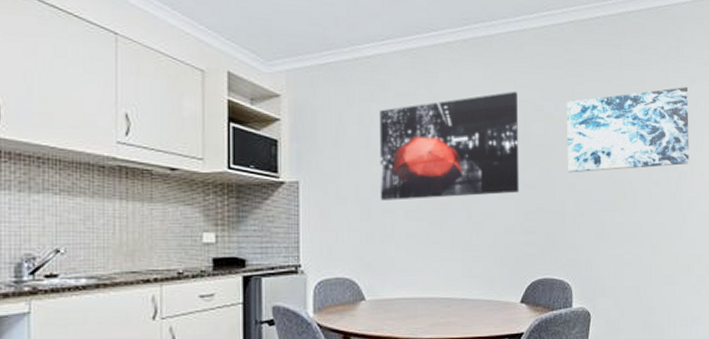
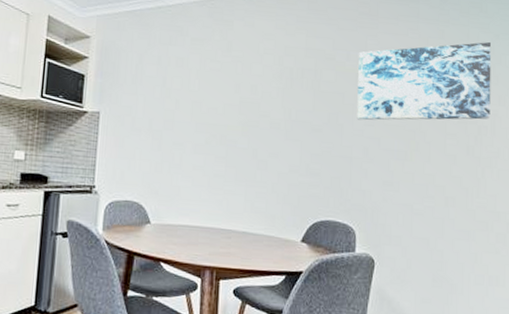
wall art: present [379,91,520,201] -> none [171,40,309,136]

